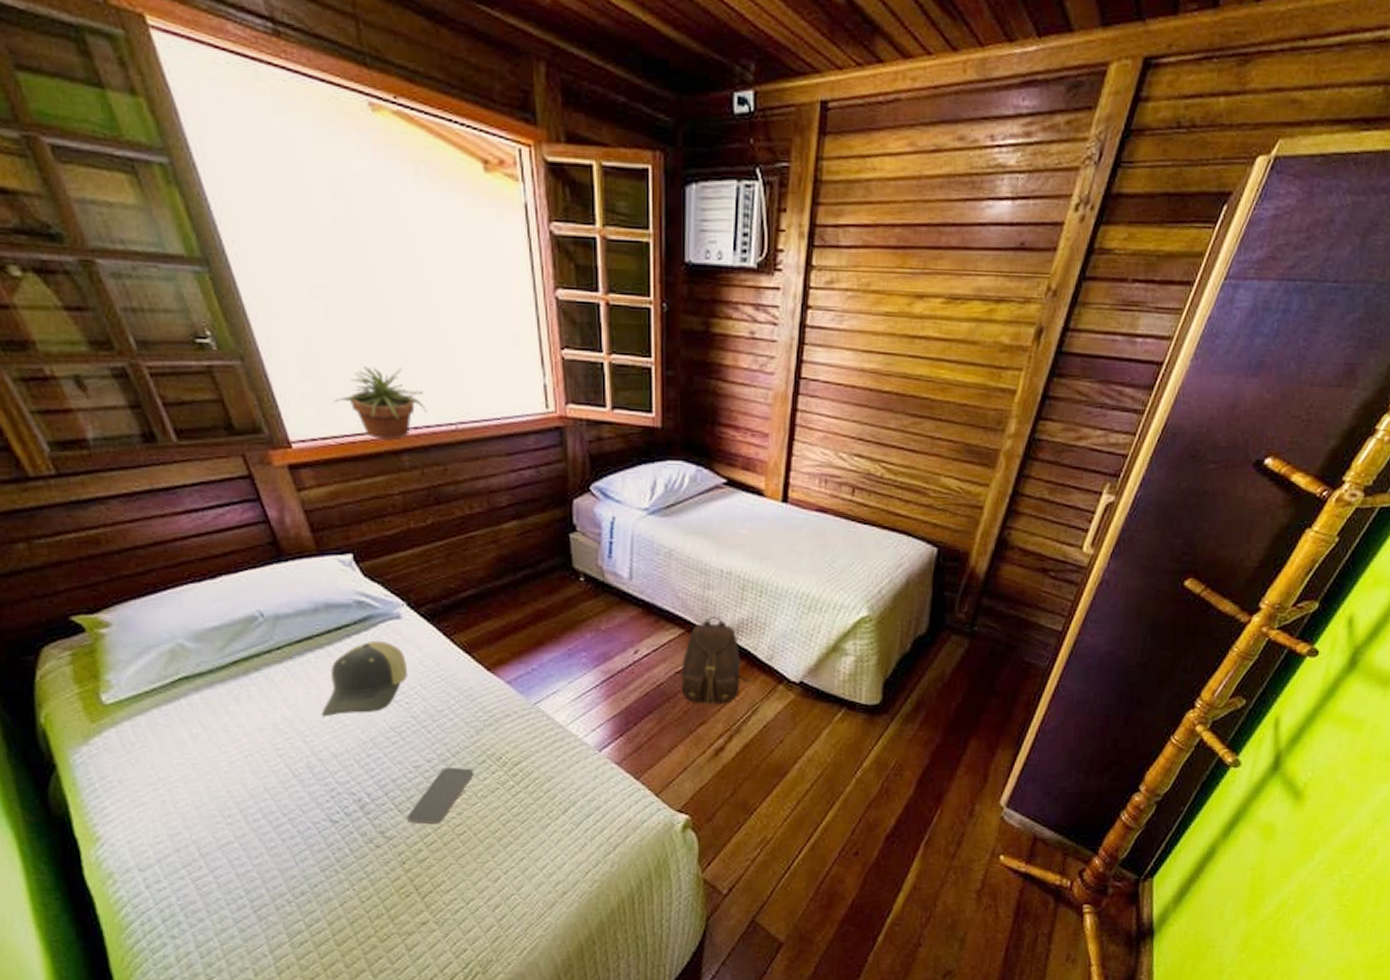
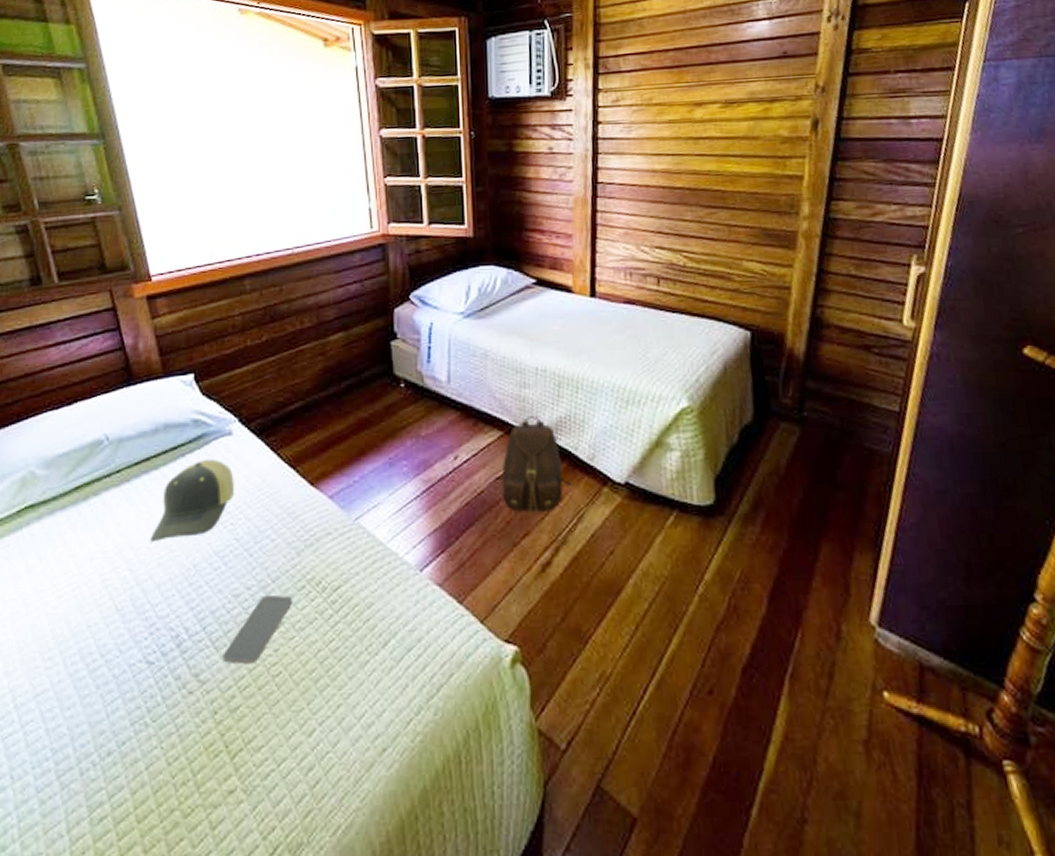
potted plant: present [334,366,427,441] -> none [191,205,268,268]

